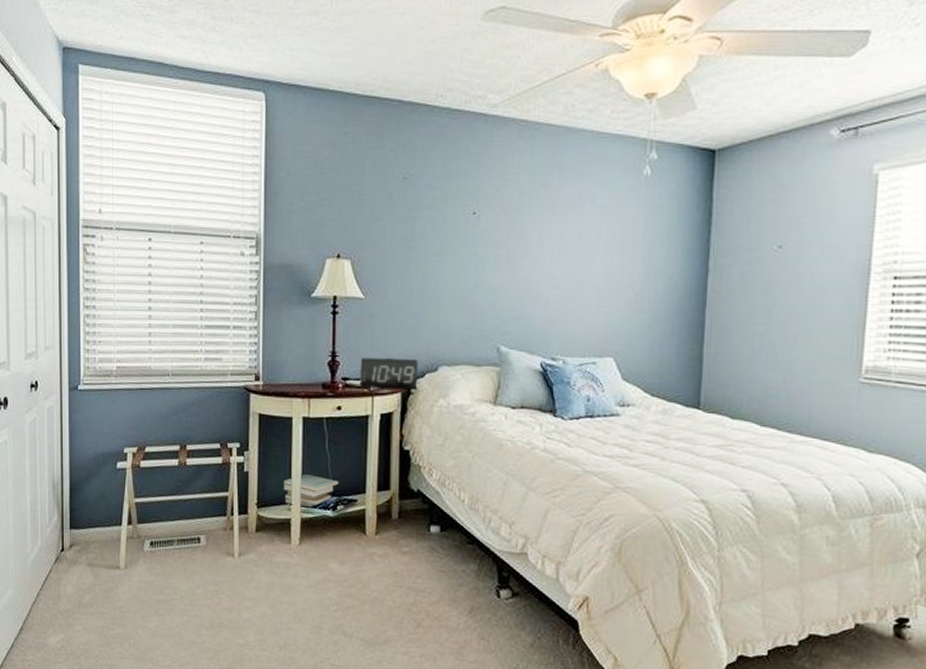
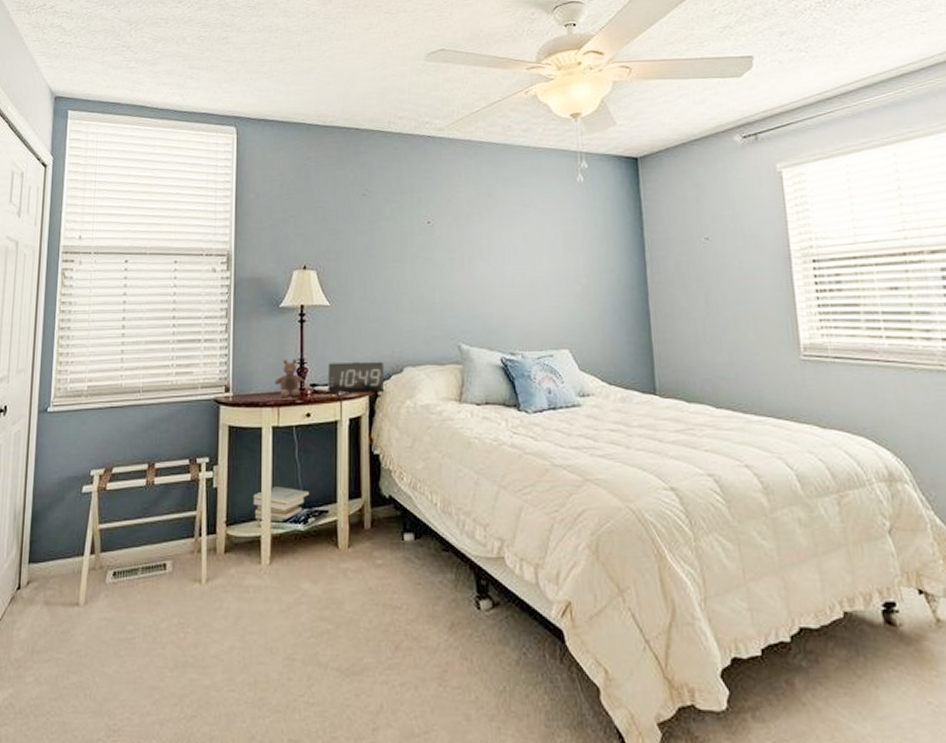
stuffed bear: none [305,352,336,390] -> present [274,360,304,398]

